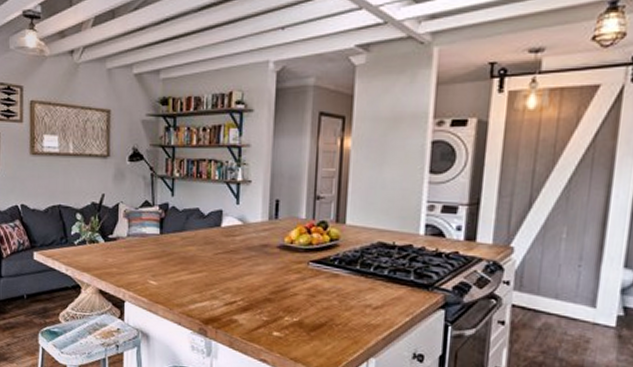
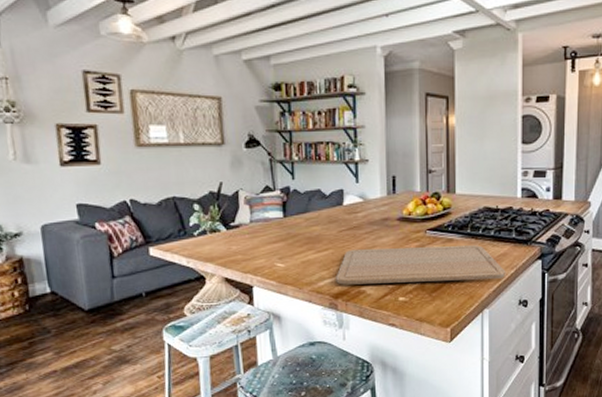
chopping board: none [207,274,400,327] -> present [336,245,506,285]

